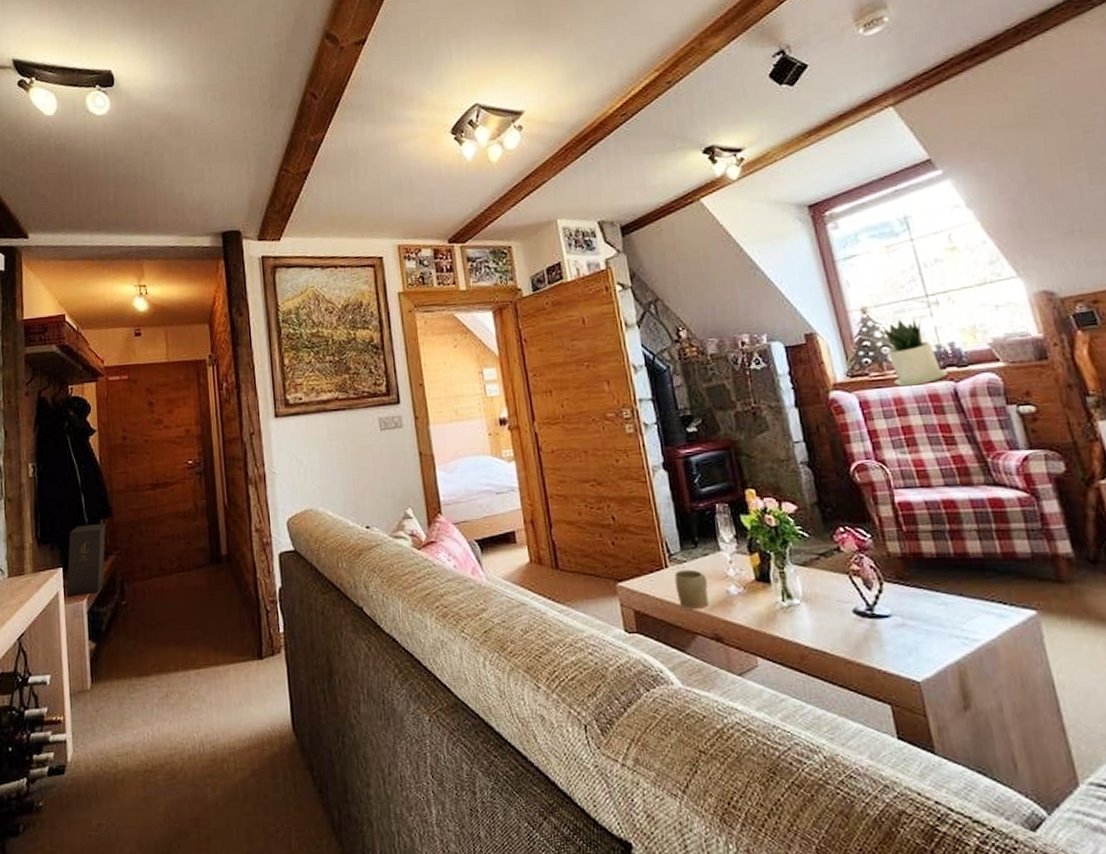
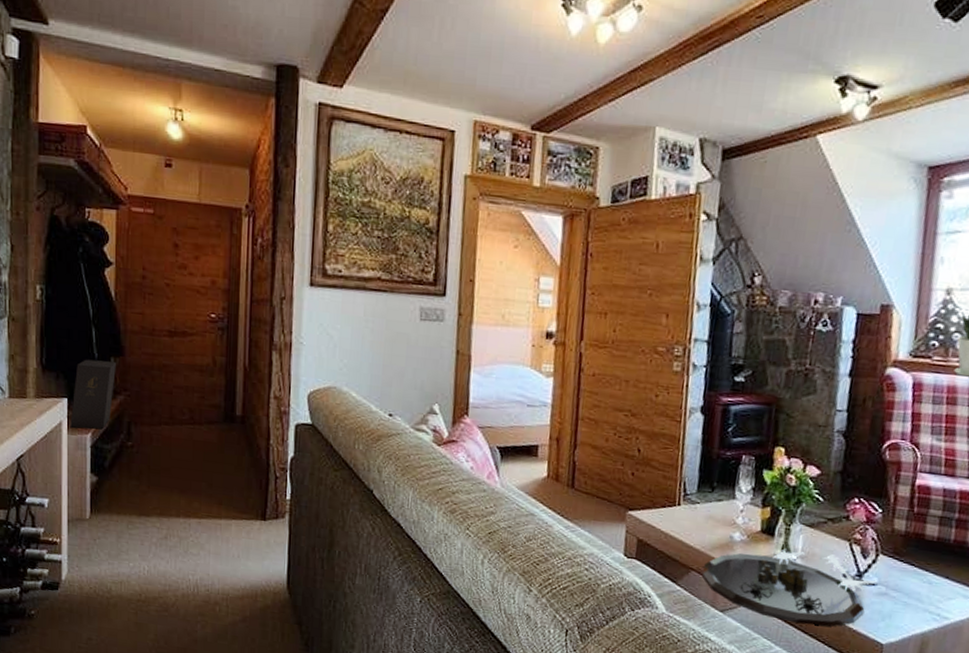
mug: present [674,569,709,609] -> none [682,510,715,548]
decorative tray: none [708,591,892,675] -> present [701,548,878,627]

